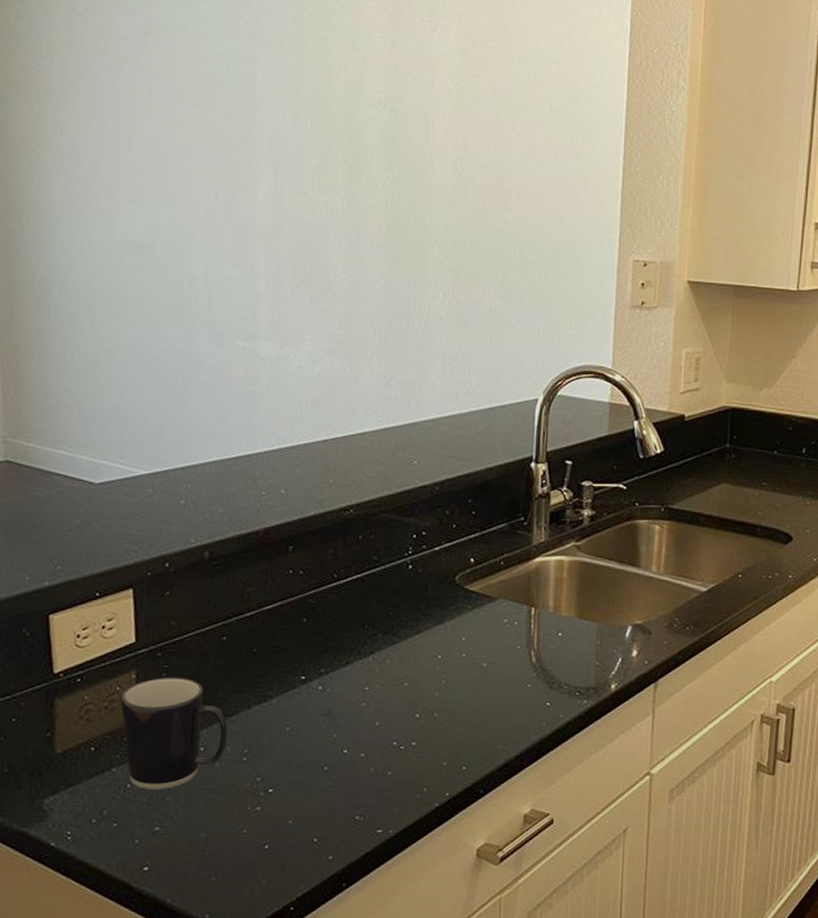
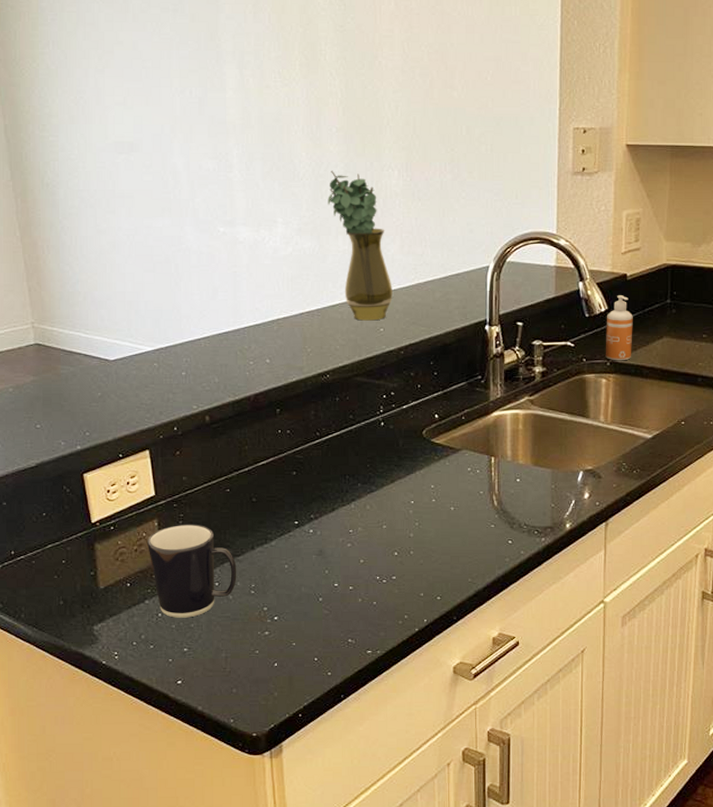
vase: none [363,287,431,452] -> present [328,170,393,321]
soap dispenser: none [659,436,690,507] -> present [605,295,633,361]

